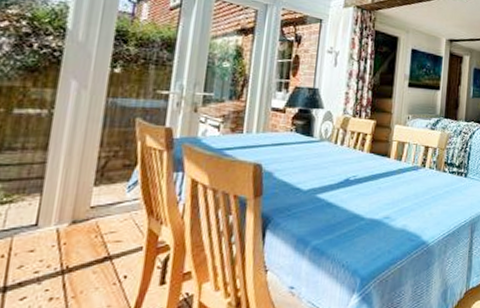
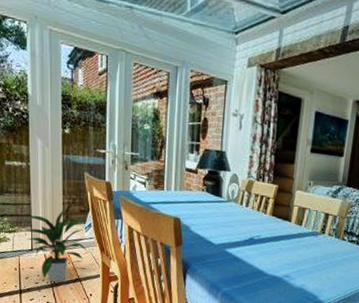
indoor plant: none [24,165,128,268] -> present [22,209,87,282]

